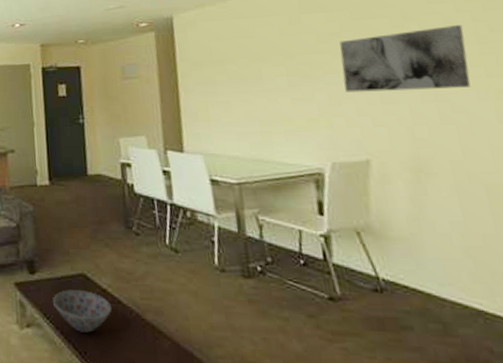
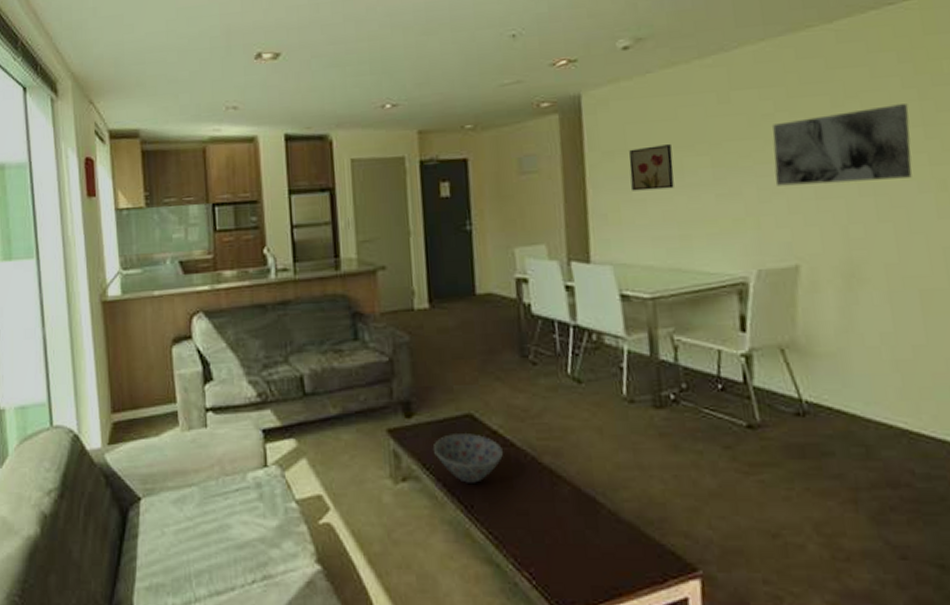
wall art: none [214,57,255,94] -> present [629,144,674,191]

